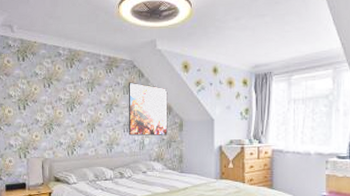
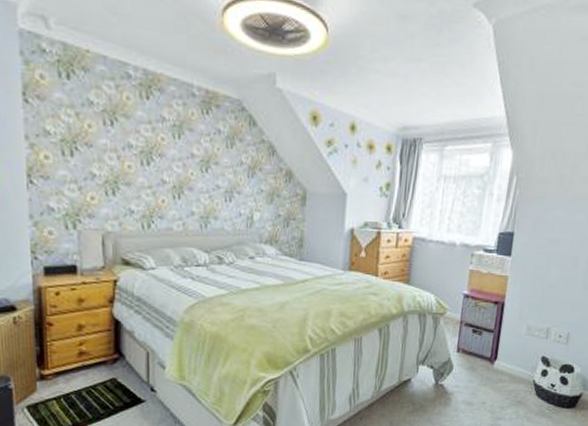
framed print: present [128,82,168,136] -> none [231,131,289,212]

